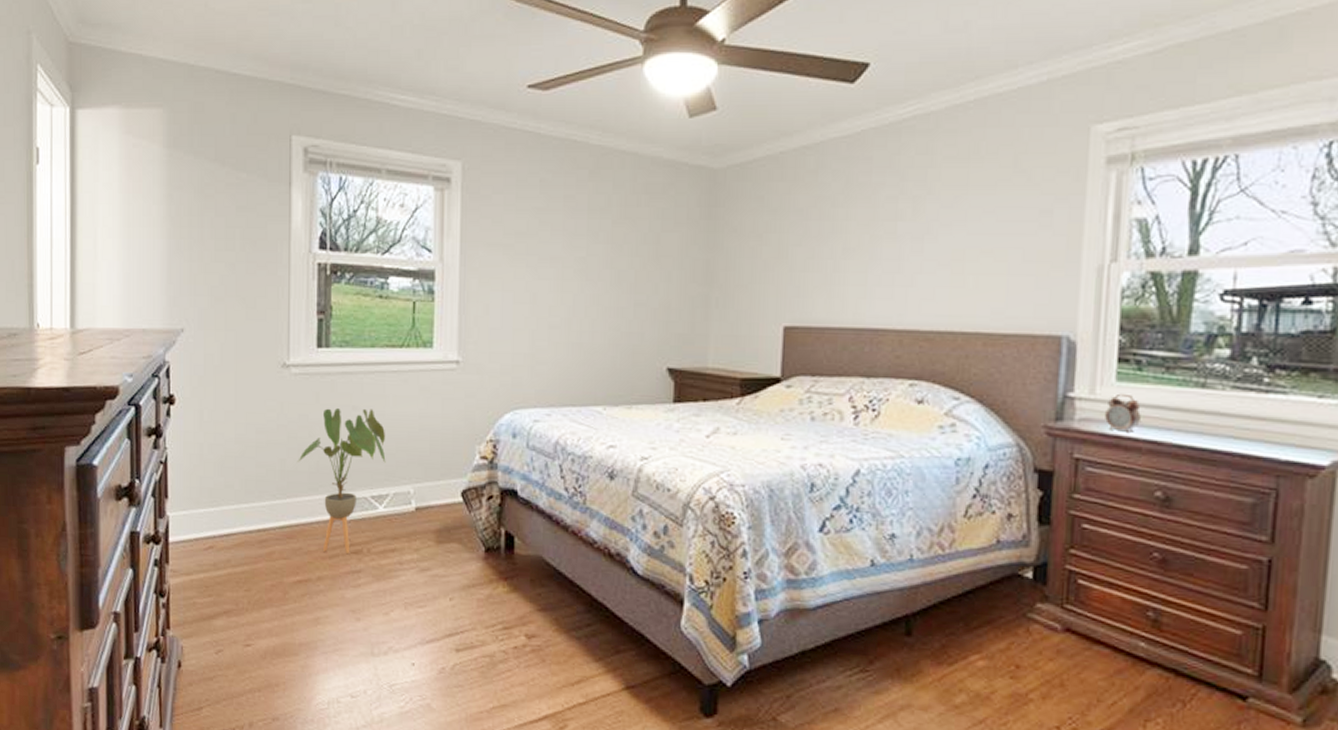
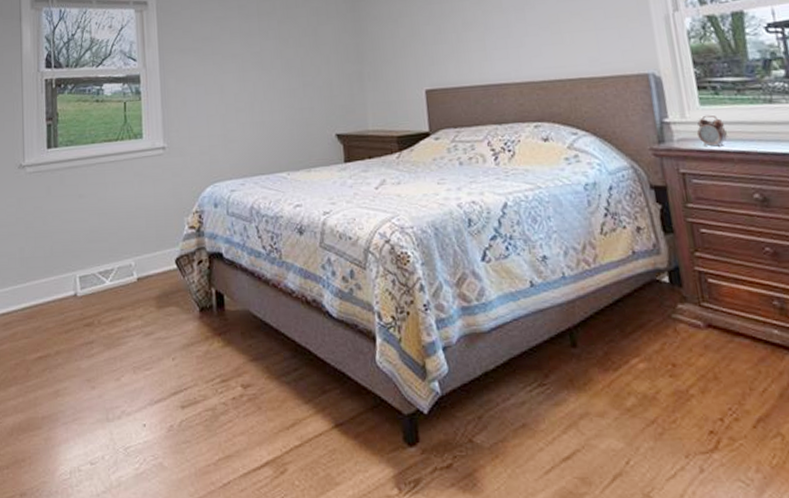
house plant: present [298,408,386,553] -> none [35,195,109,327]

